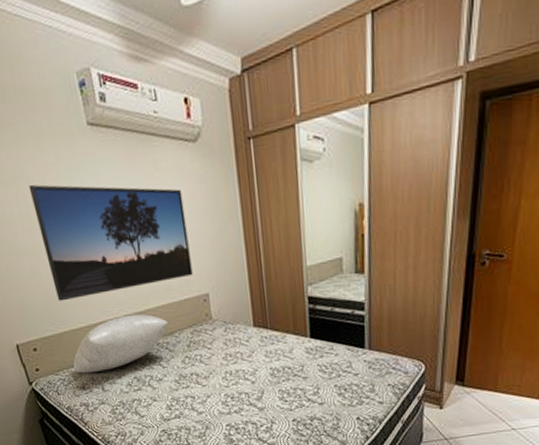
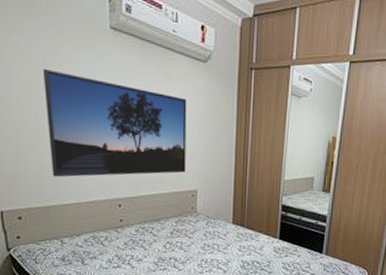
pillow: present [72,314,169,374] -> none [54,198,157,247]

